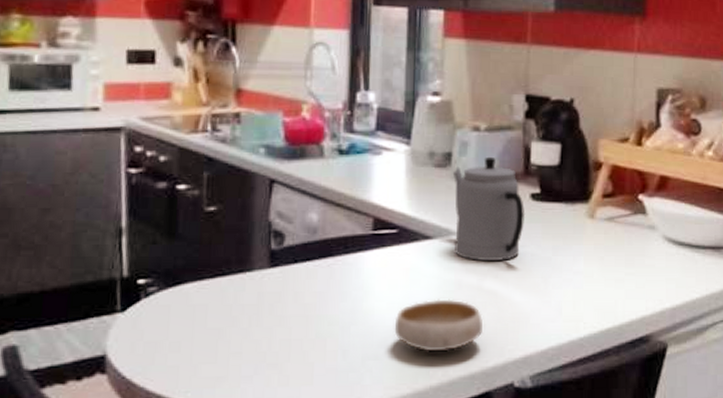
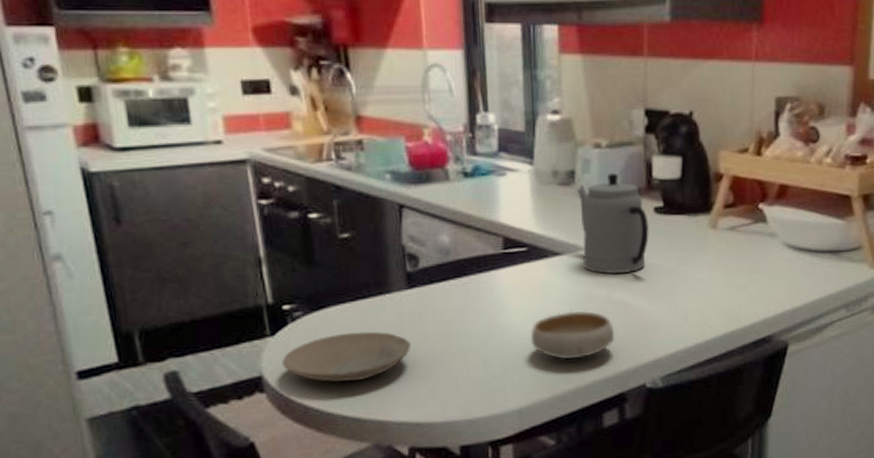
plate: none [129,311,268,367] -> present [282,331,412,383]

